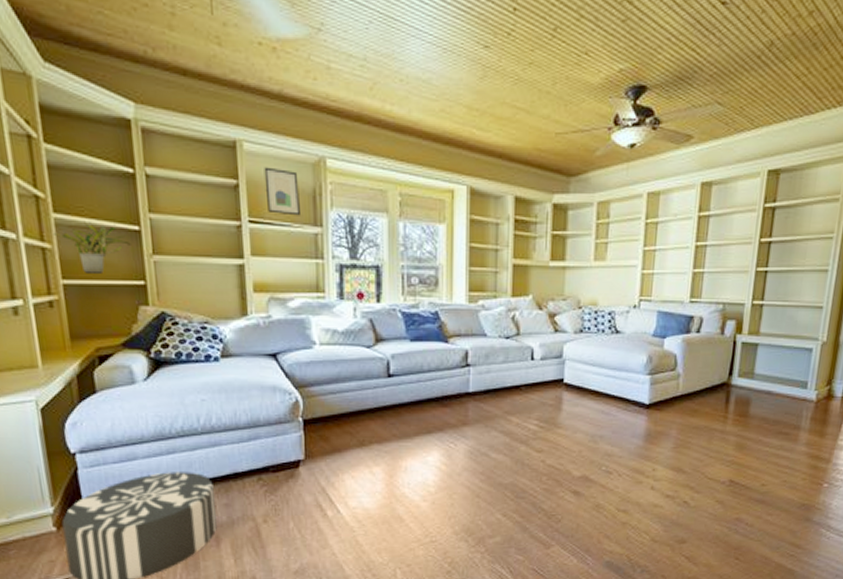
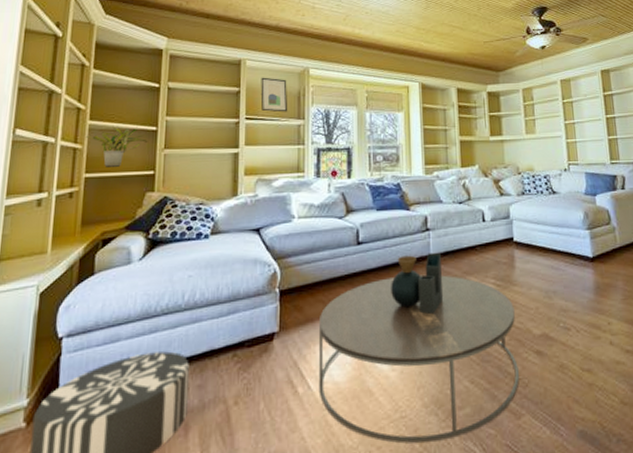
coffee table: none [346,390,556,564] -> present [318,252,519,444]

